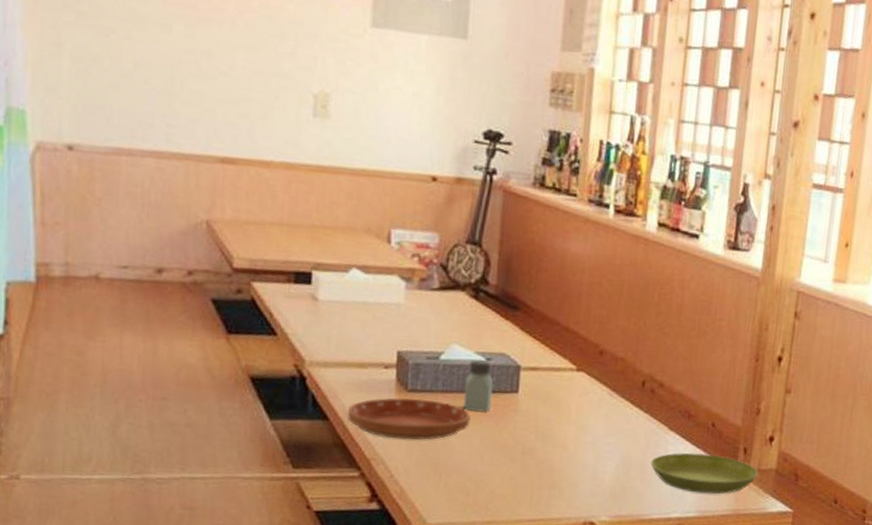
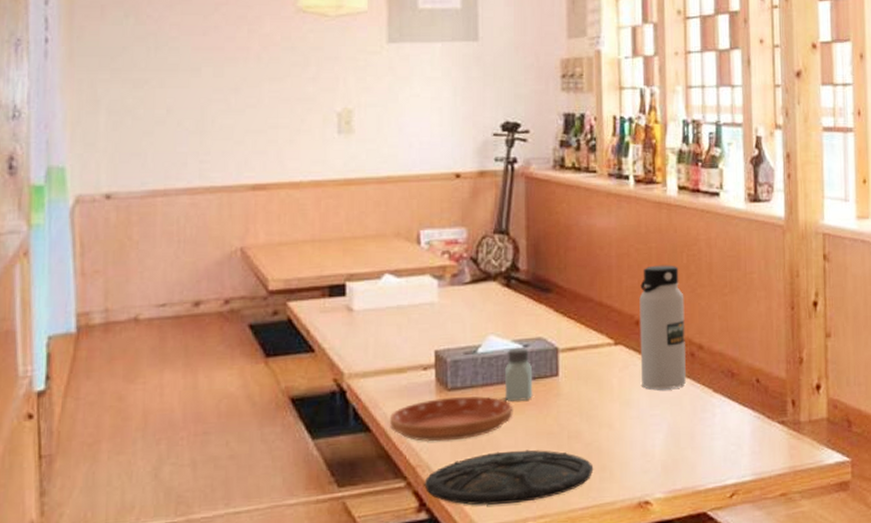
plate: none [377,456,544,507] -> present [424,449,594,505]
water bottle: none [599,298,651,421] -> present [639,265,686,390]
saucer: present [650,453,759,494] -> none [699,412,810,455]

